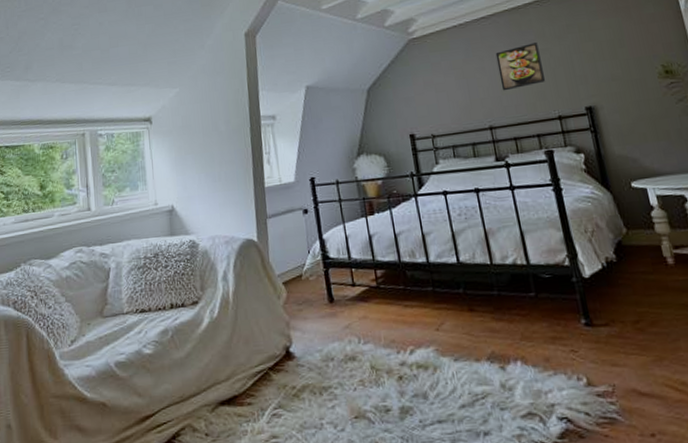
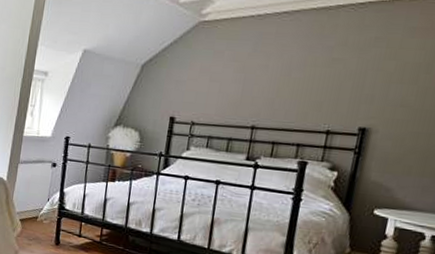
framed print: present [495,42,546,91] -> none [278,50,335,94]

